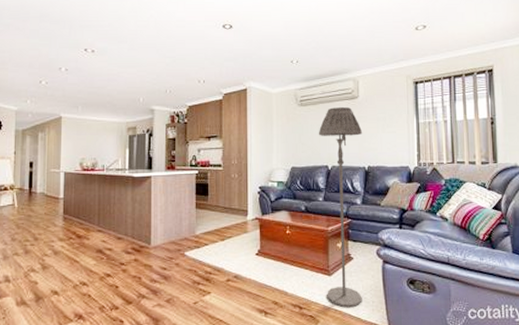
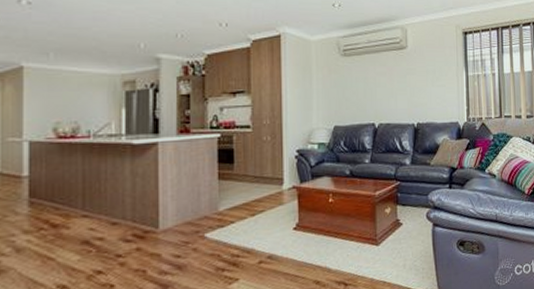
floor lamp: present [318,107,363,308] -> none [363,58,412,279]

